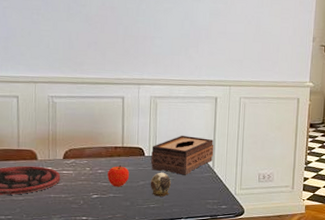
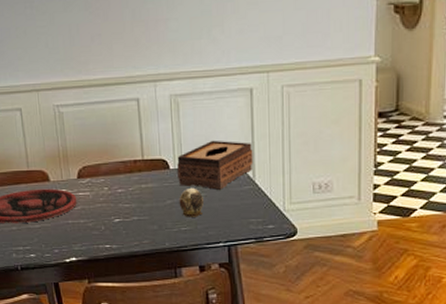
fruit: present [107,165,130,187] -> none [129,181,154,208]

